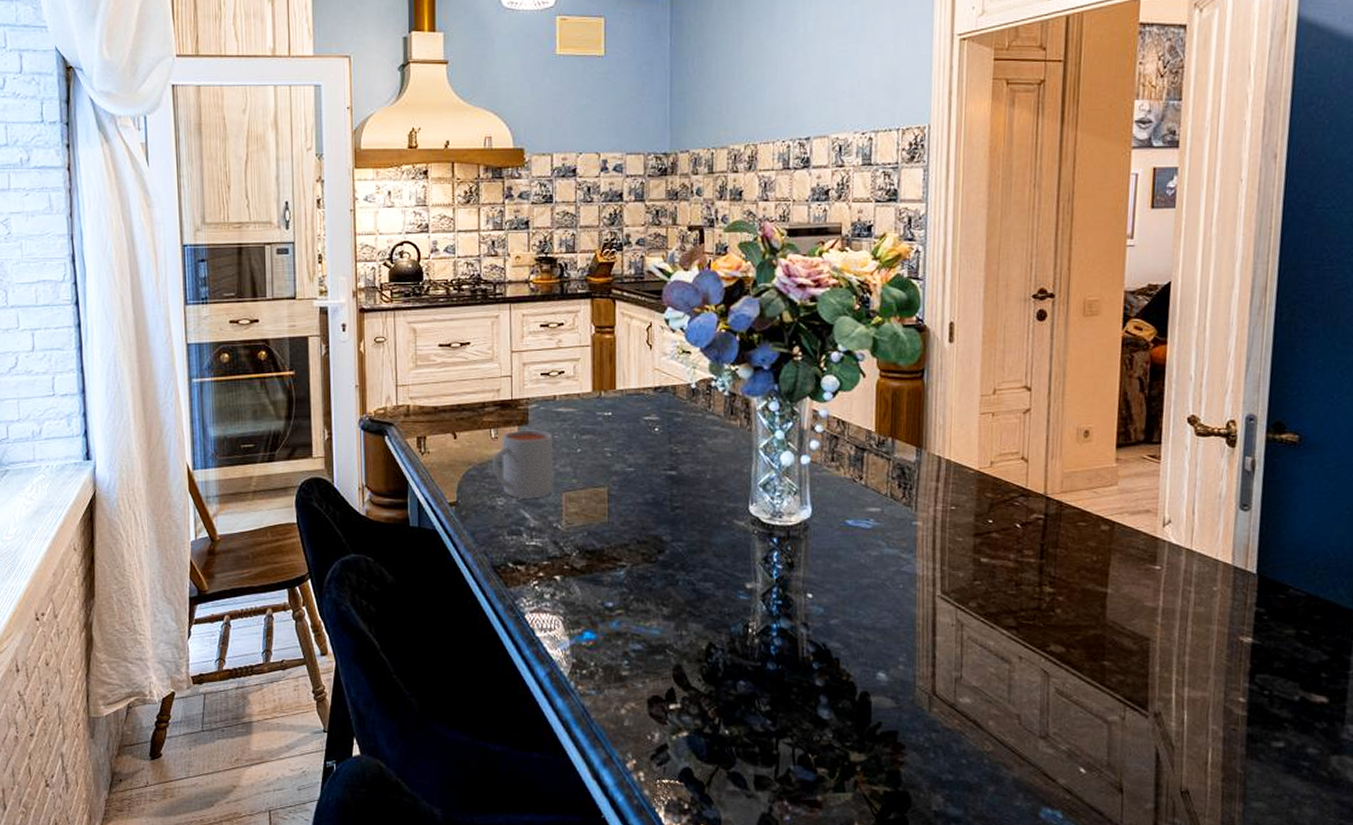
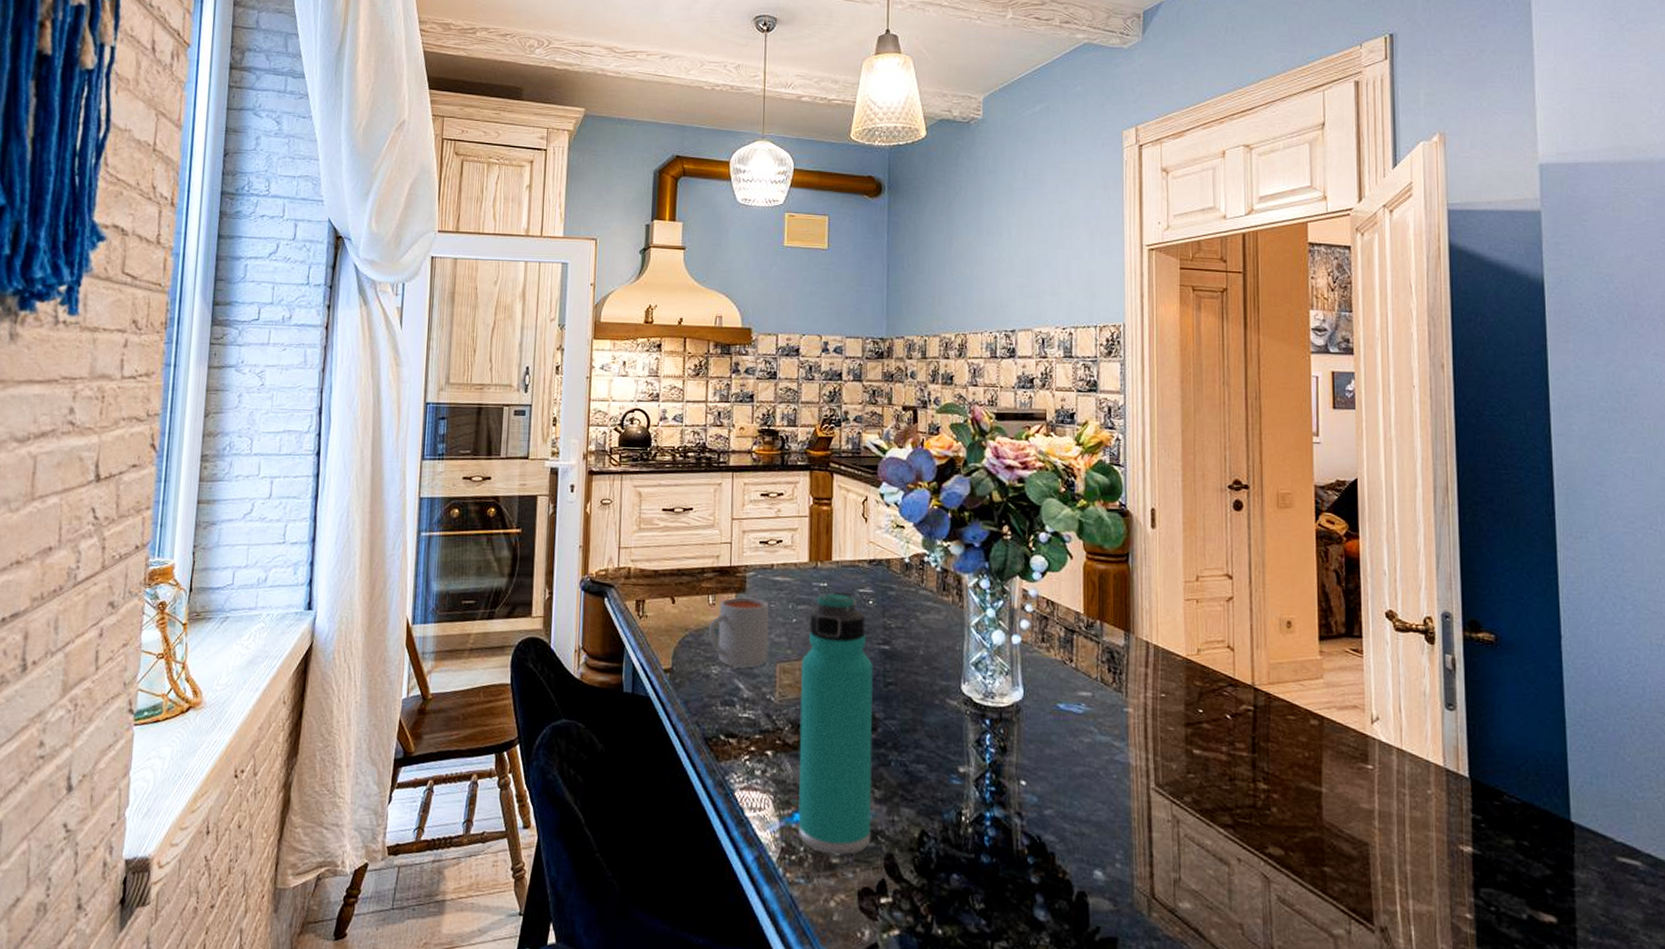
thermos bottle: none [586,420,661,668] -> present [797,591,874,855]

